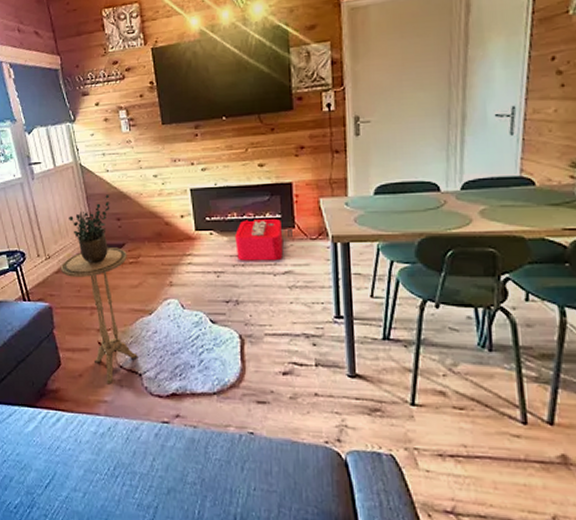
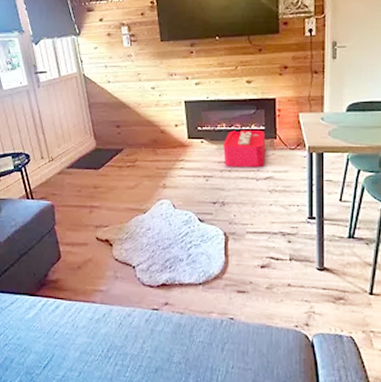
side table: present [61,247,138,385] -> none [63,152,132,276]
potted plant: present [69,195,110,264] -> none [72,104,111,167]

